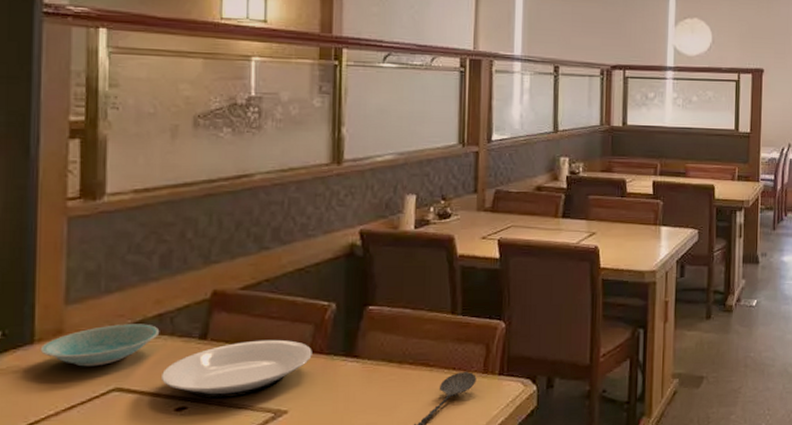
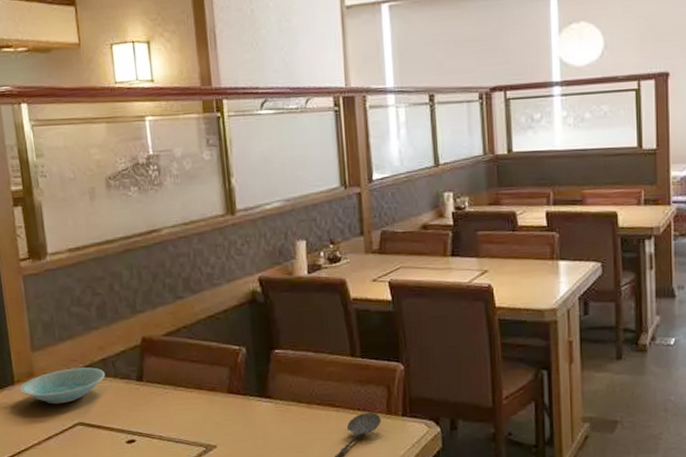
plate: present [162,339,312,399] -> none [112,381,231,434]

